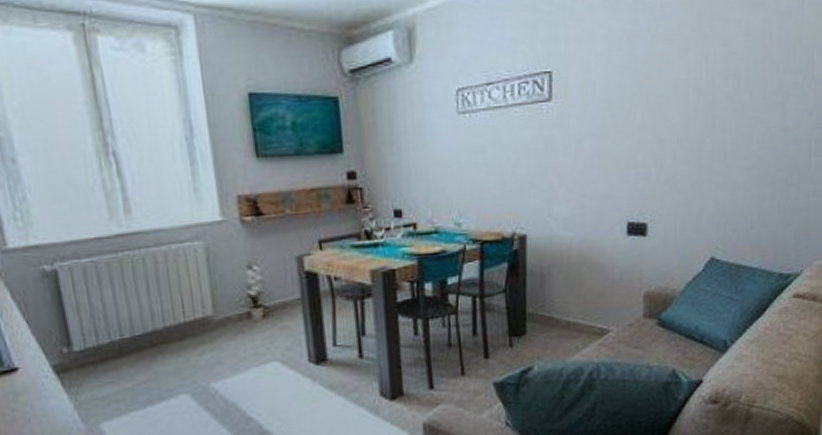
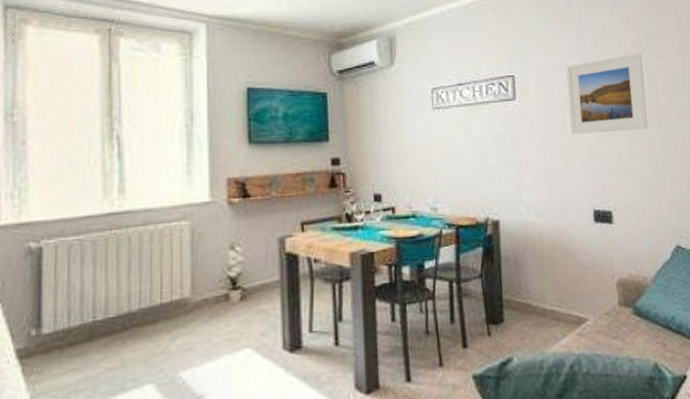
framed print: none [610,40,703,141] -> present [566,53,648,135]

